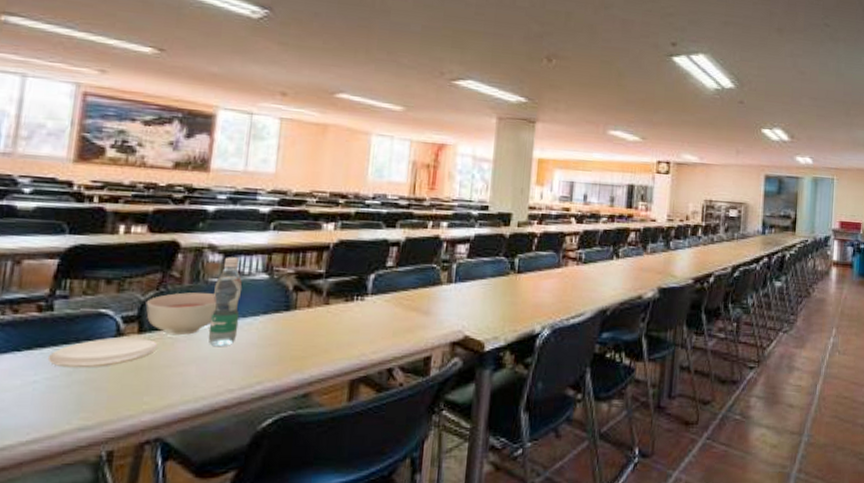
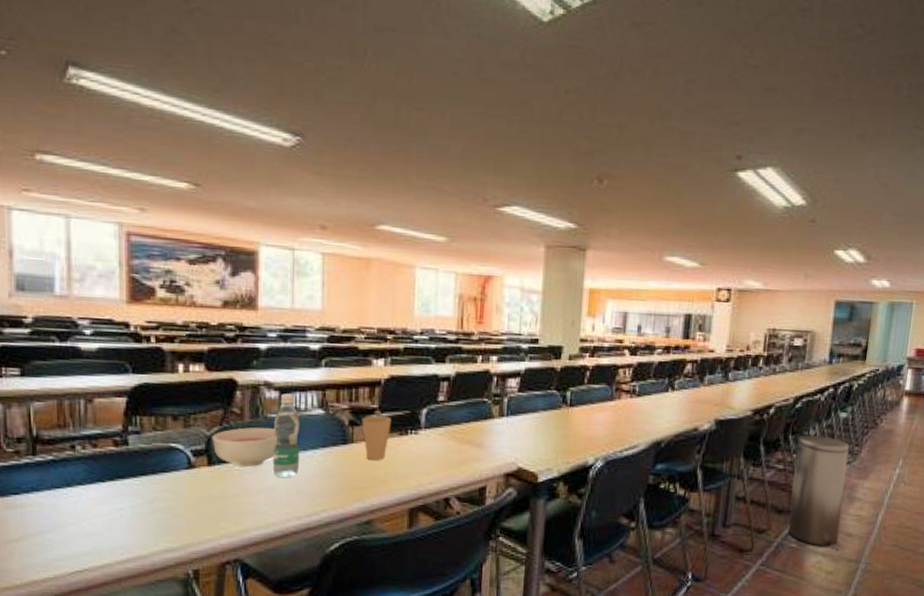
plate: present [47,337,158,368] -> none [129,469,227,497]
cup: none [306,276,338,328] -> present [362,411,392,460]
pedal bin: none [731,303,786,421] -> present [788,434,850,549]

